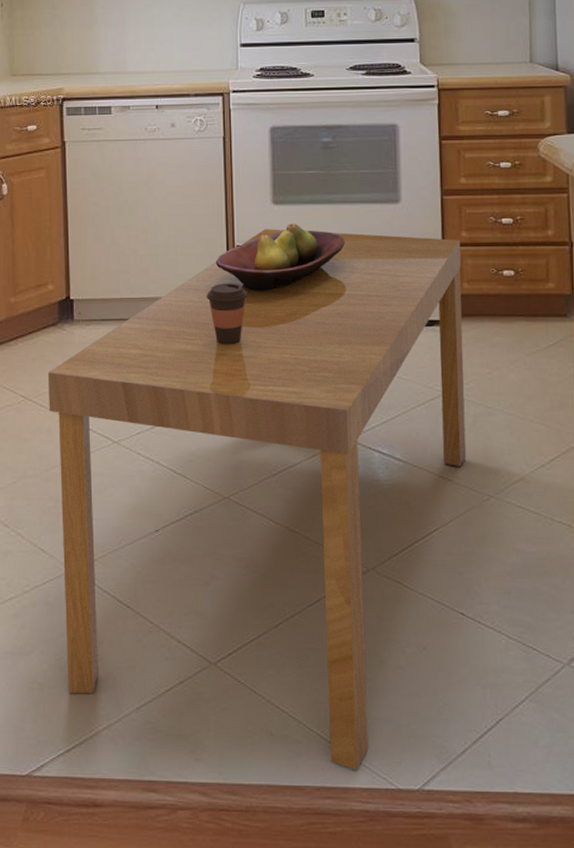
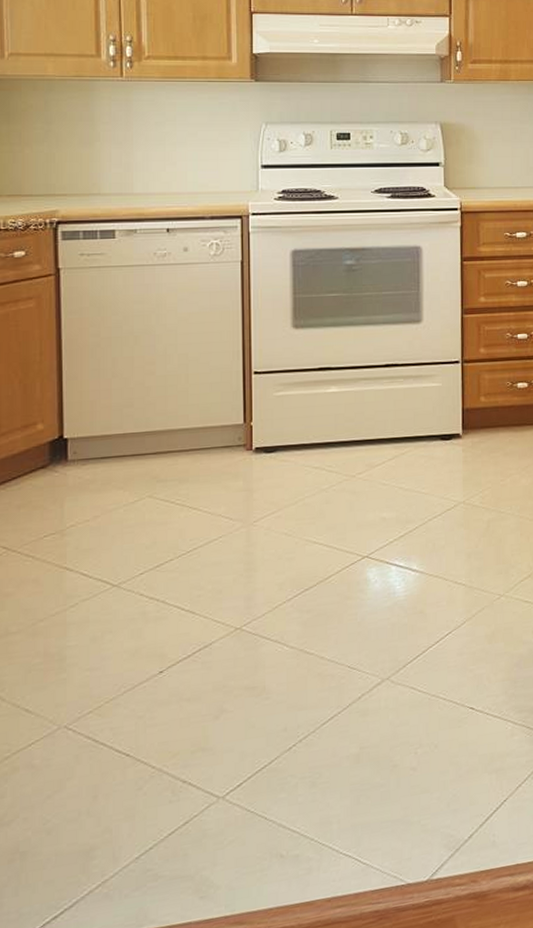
dining table: present [48,229,467,772] -> none [36,353,480,876]
coffee cup: present [206,283,248,345] -> none [220,410,266,475]
fruit bowl: present [216,223,345,291] -> none [231,347,366,417]

